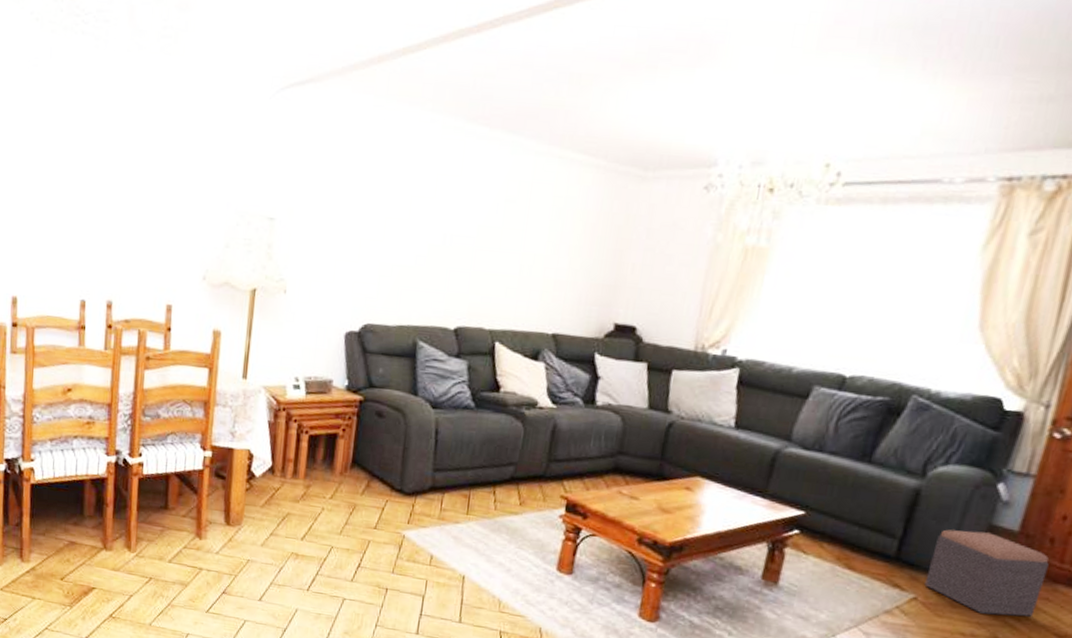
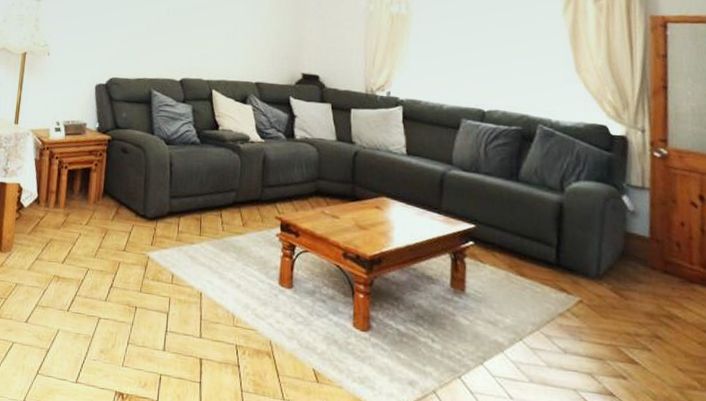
footstool: present [924,529,1049,617] -> none [585,237,682,316]

